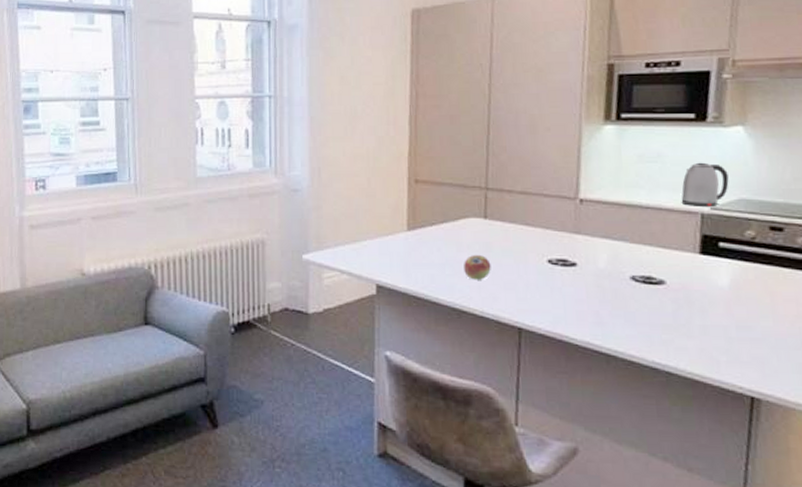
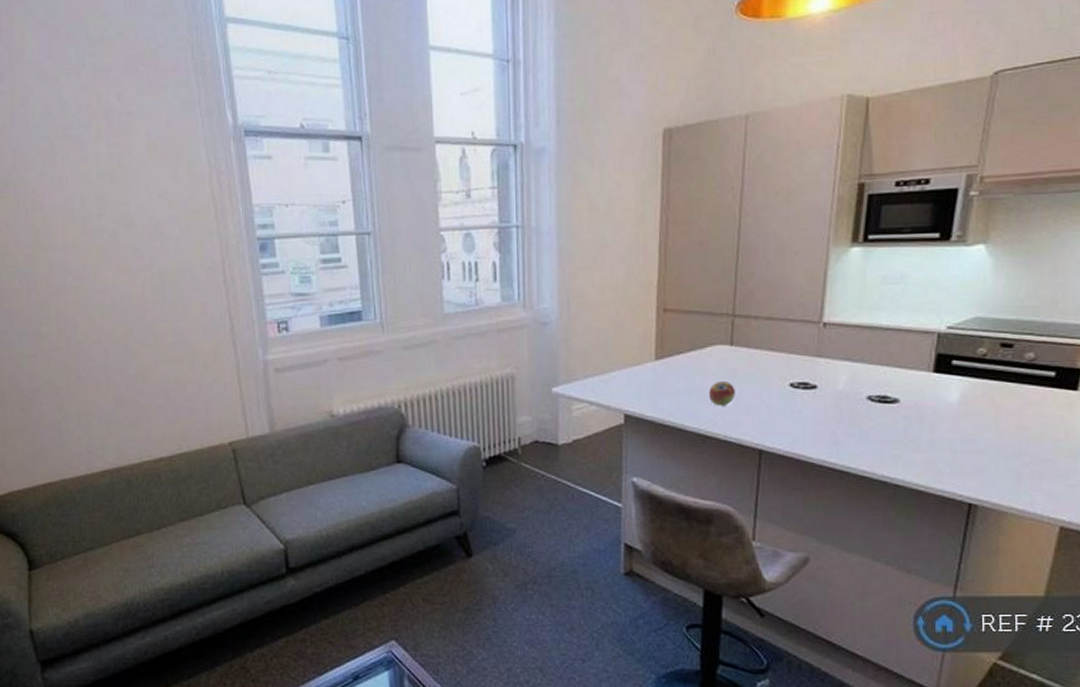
kettle: present [681,162,729,208] -> none [920,282,967,327]

